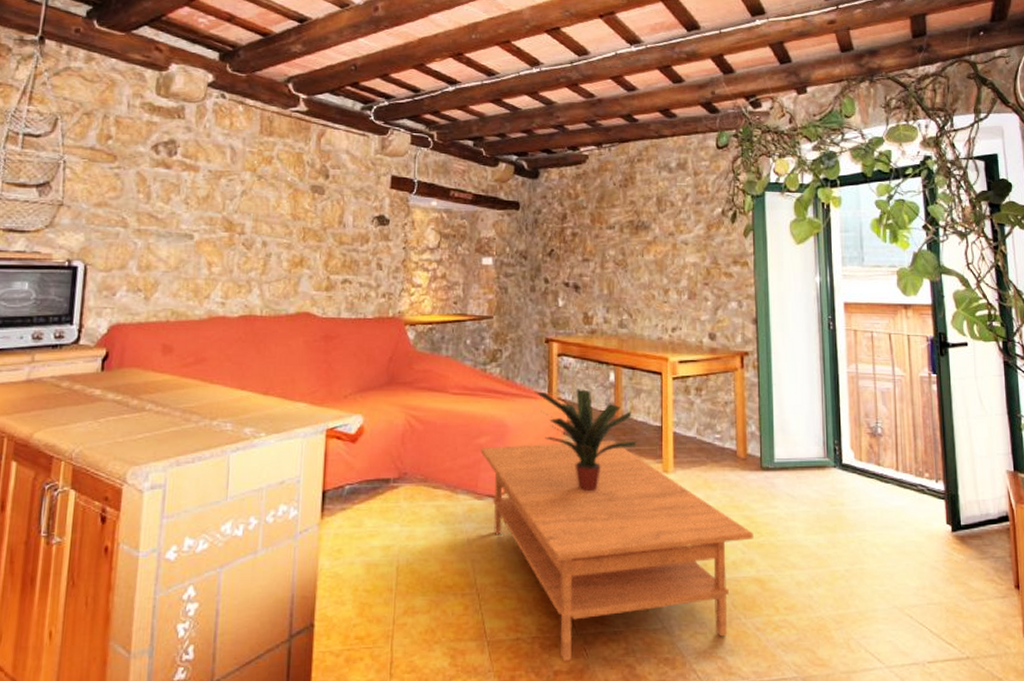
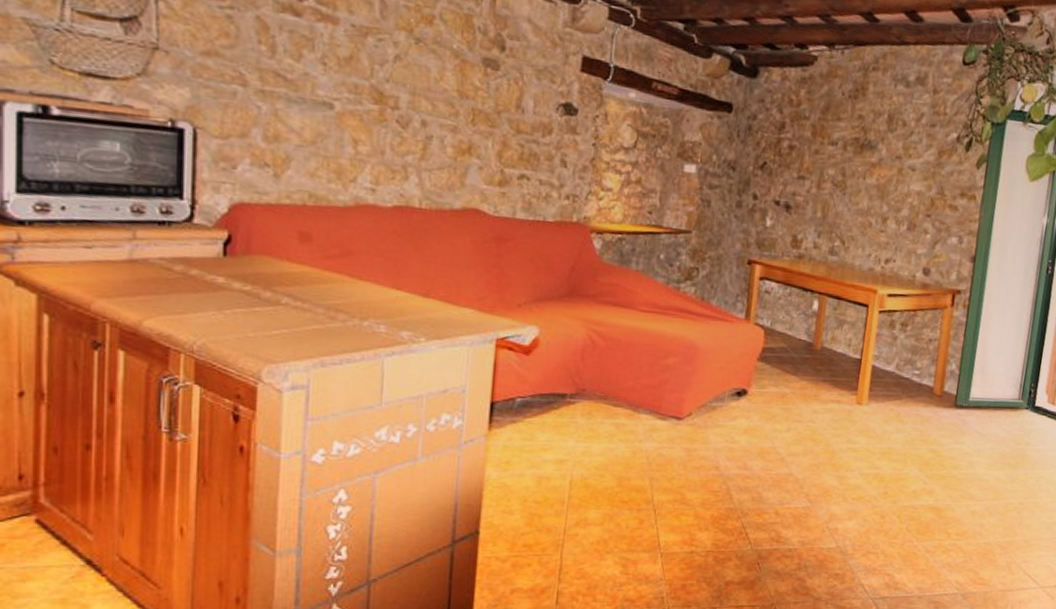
coffee table: present [480,440,754,662] -> none [667,368,938,574]
potted plant: present [534,389,637,492] -> none [731,314,834,419]

